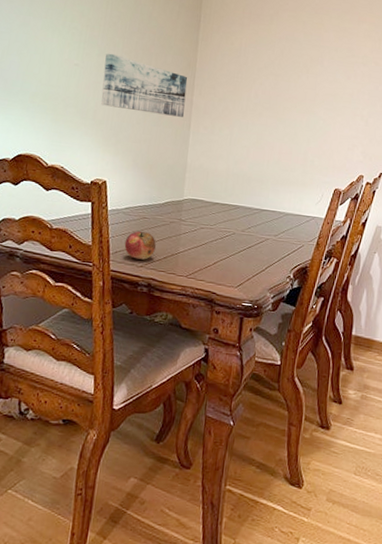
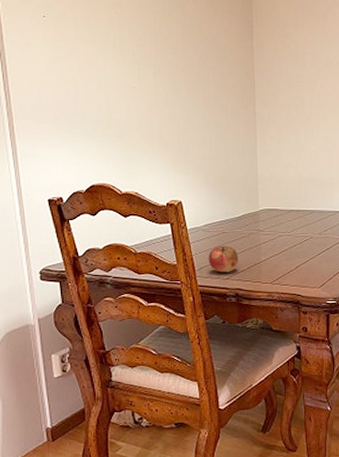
wall art: present [101,53,188,117] -> none [161,71,248,129]

